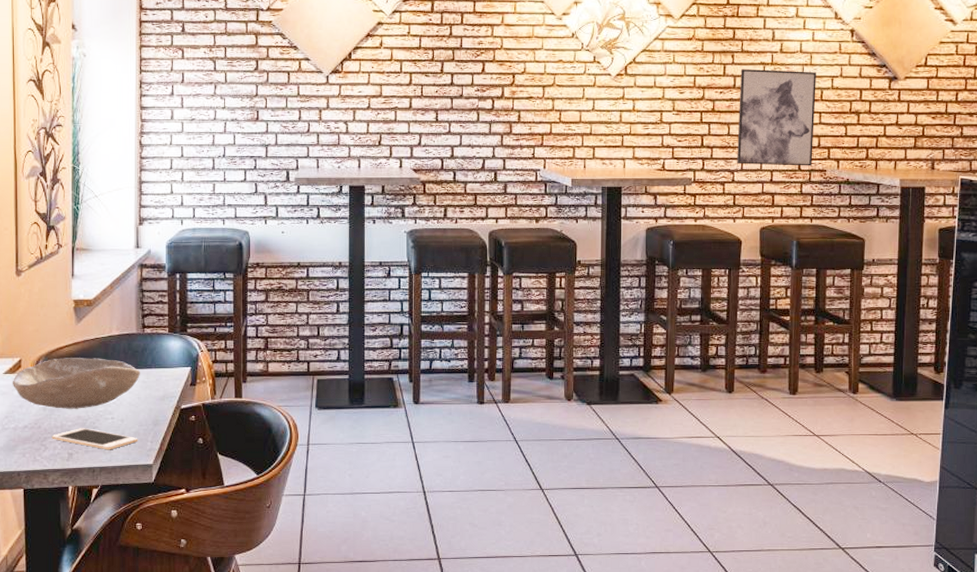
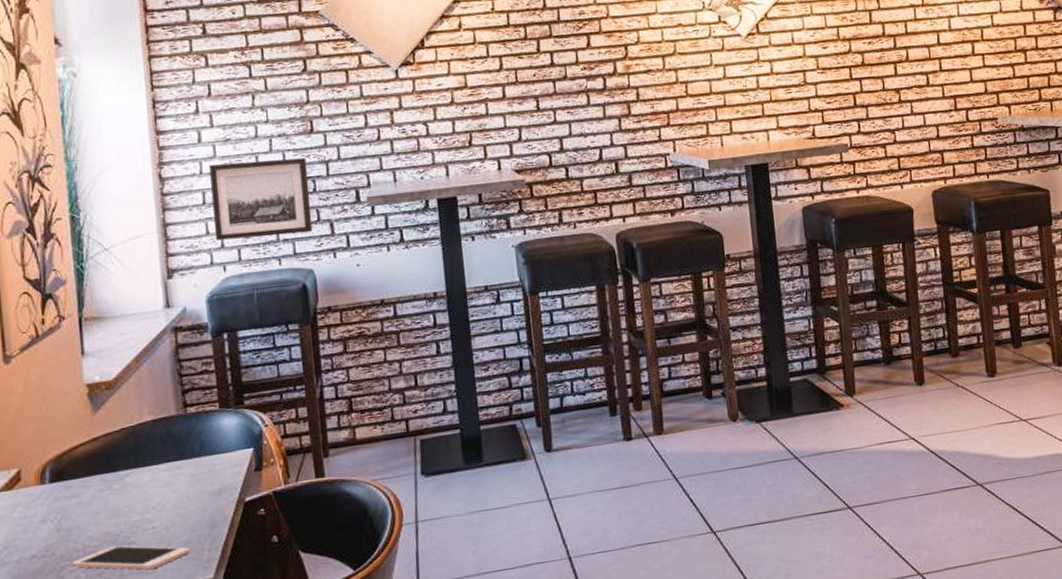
bowl: present [12,358,140,409] -> none [9,453,186,527]
wall art: none [177,137,251,201] -> present [209,157,313,241]
wall art: present [737,69,816,166] -> none [888,9,981,122]

